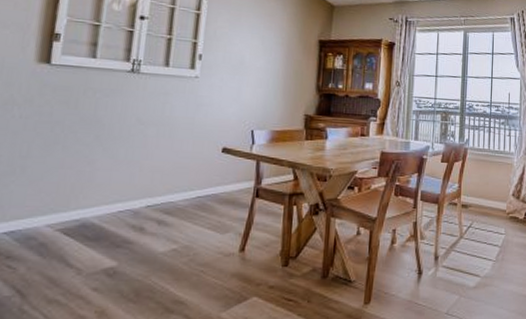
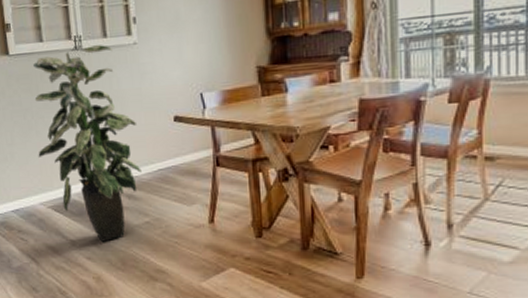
indoor plant: none [58,71,183,270] -> present [33,45,142,242]

